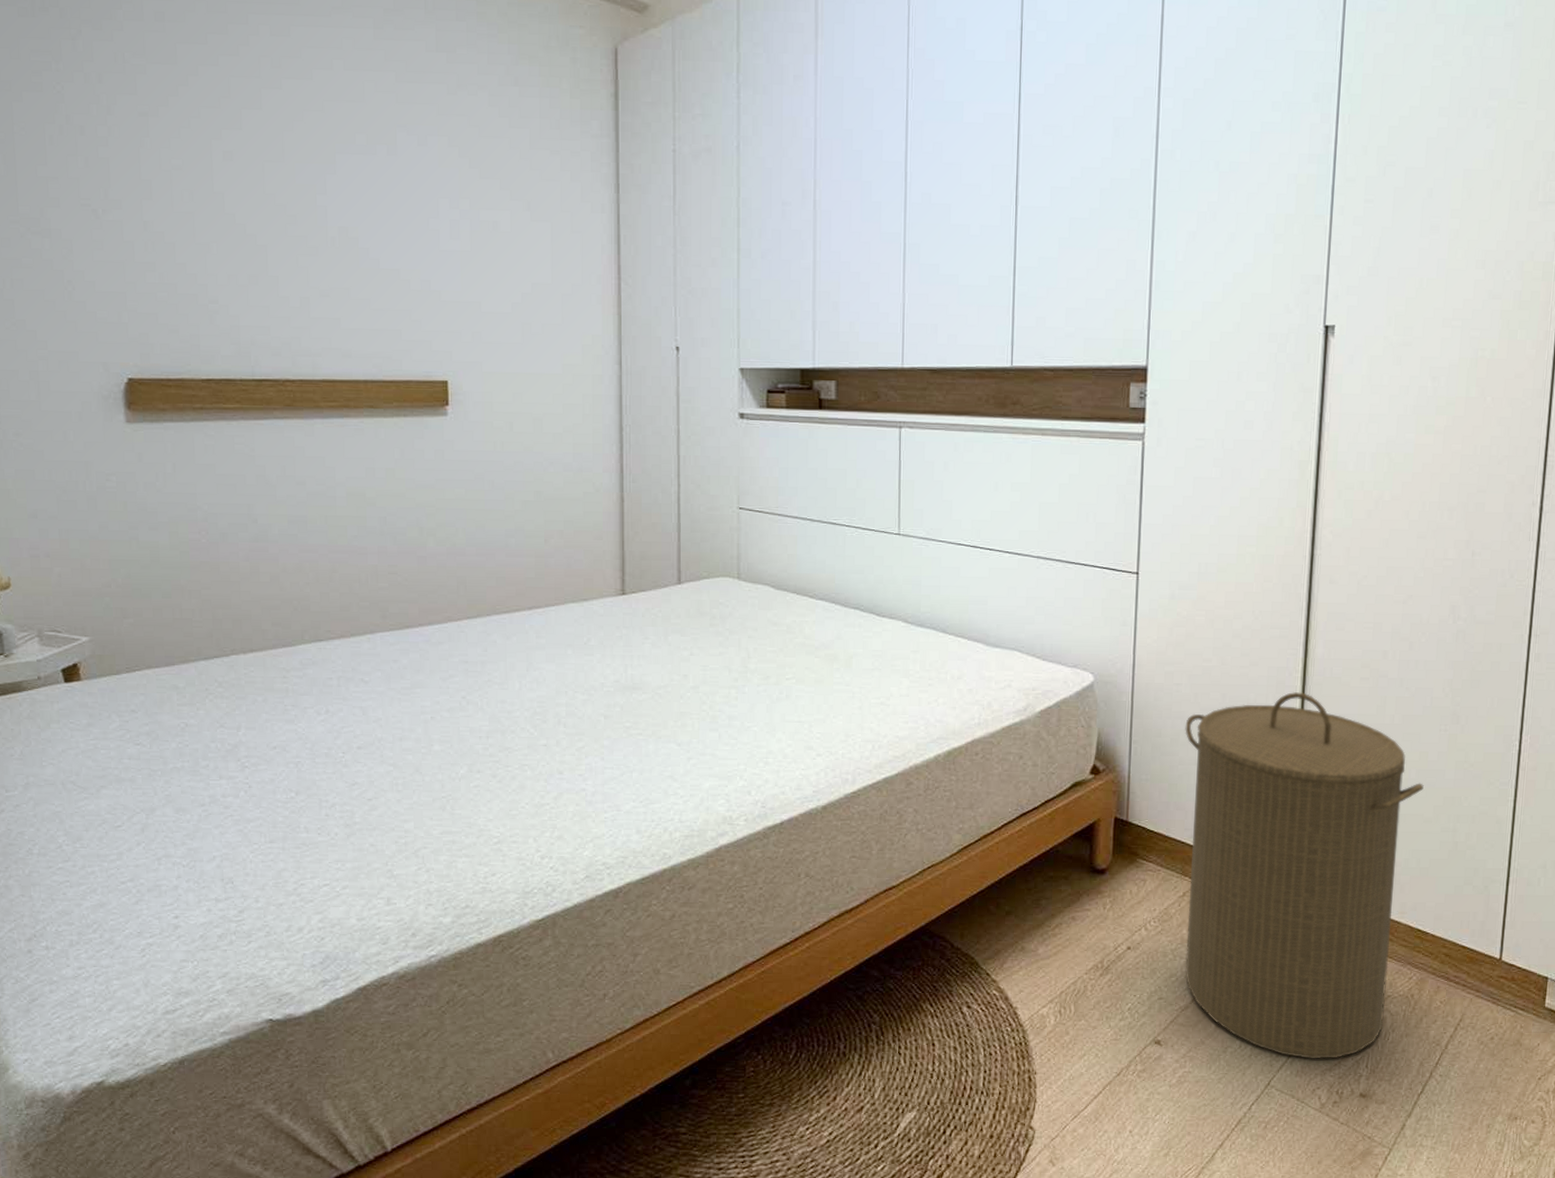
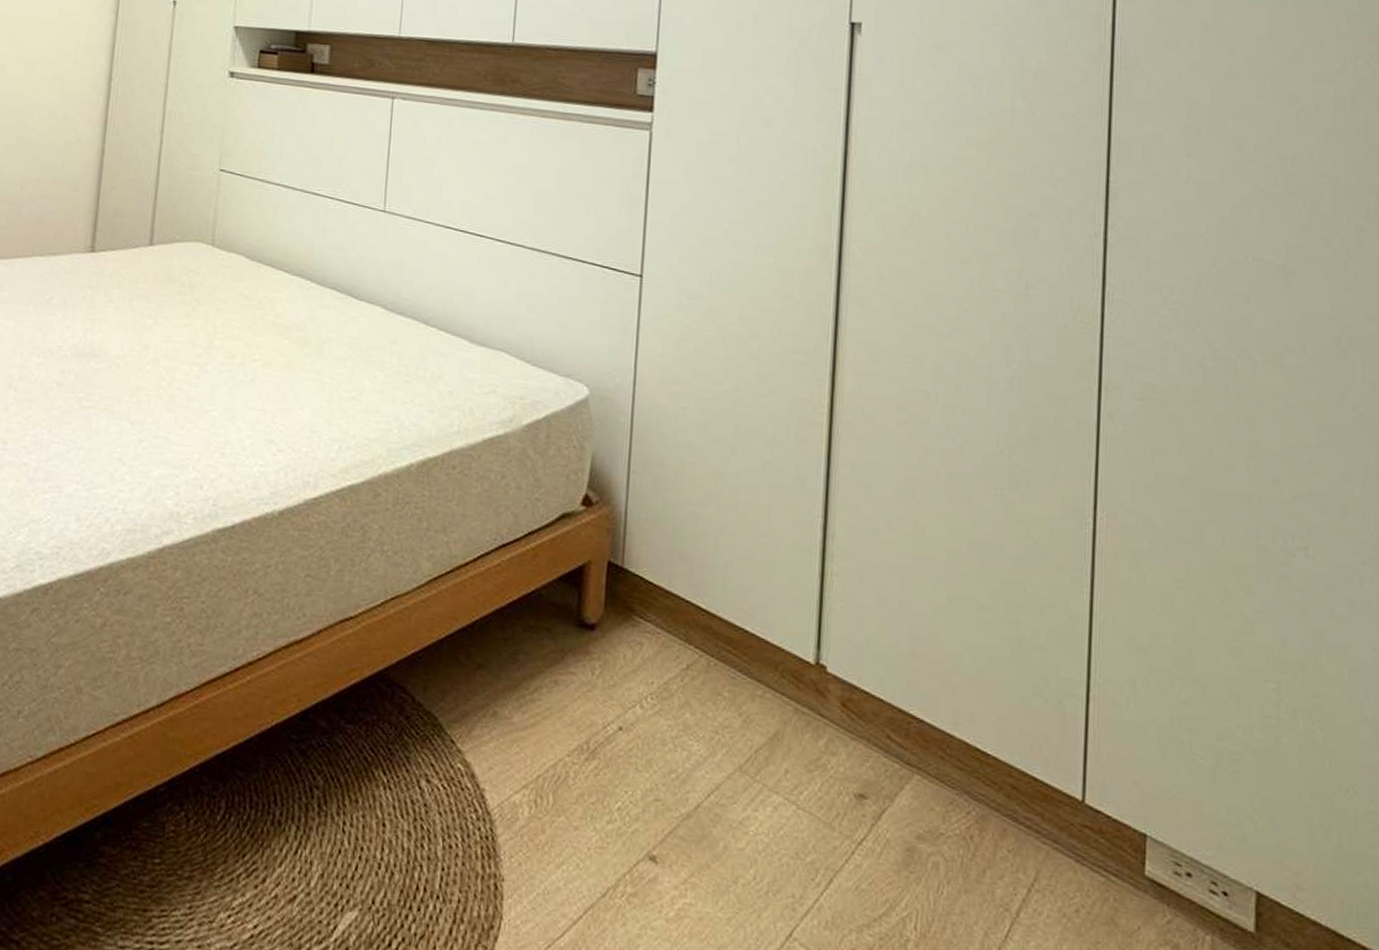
laundry hamper: present [1185,692,1424,1060] -> none [687,430,977,911]

